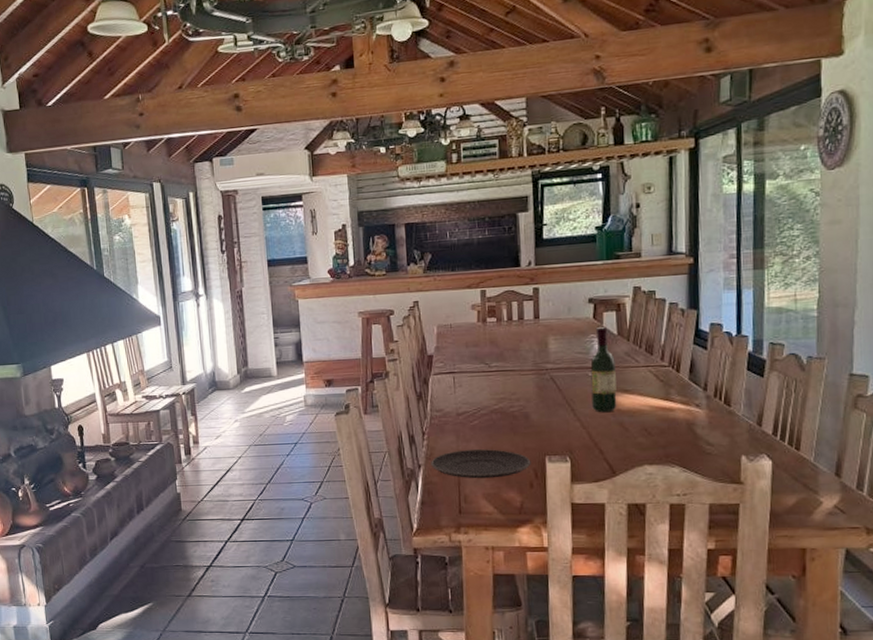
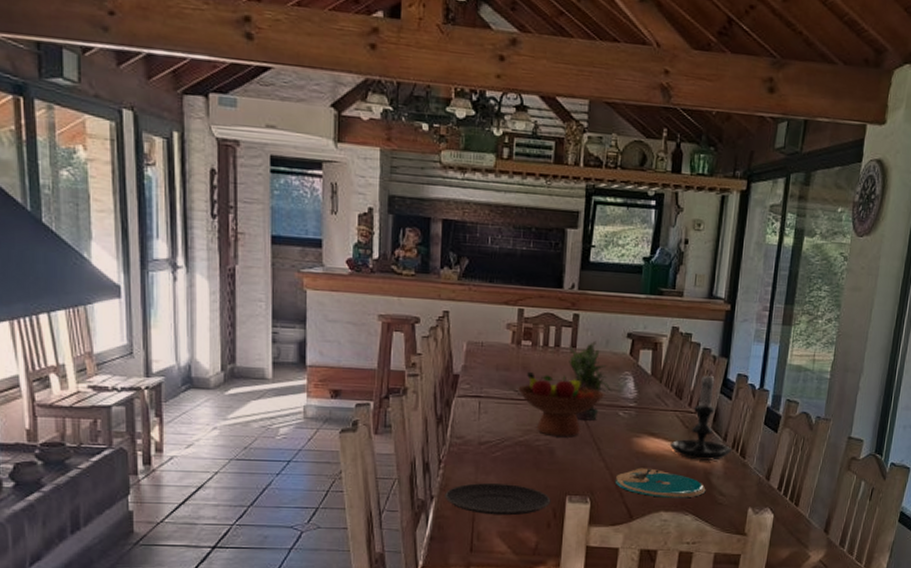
fruit bowl: none [488,345,573,401] -> present [518,372,605,436]
potted plant: none [531,309,580,384] -> present [568,340,612,420]
wine bottle: present [590,327,617,413] -> none [618,365,646,455]
plate: none [593,424,691,452] -> present [614,467,706,498]
candle holder: none [645,324,715,412] -> present [669,370,733,461]

